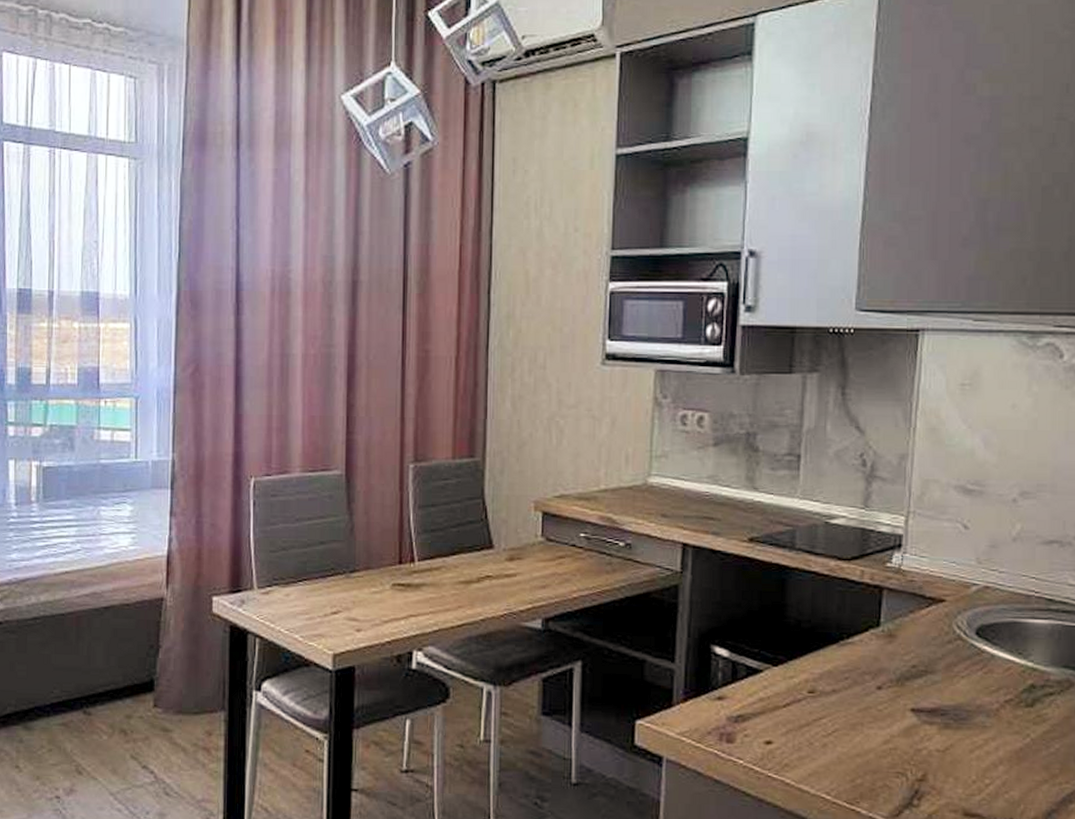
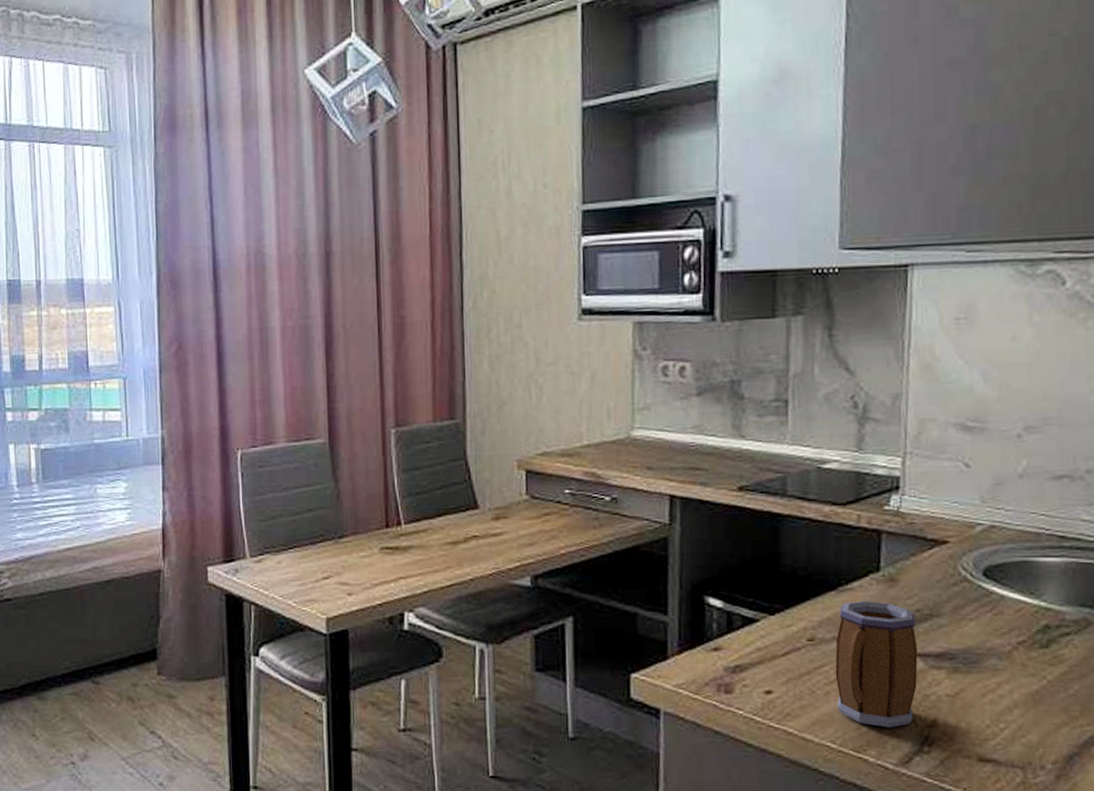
mug: none [833,654,912,781] -> present [835,600,918,728]

